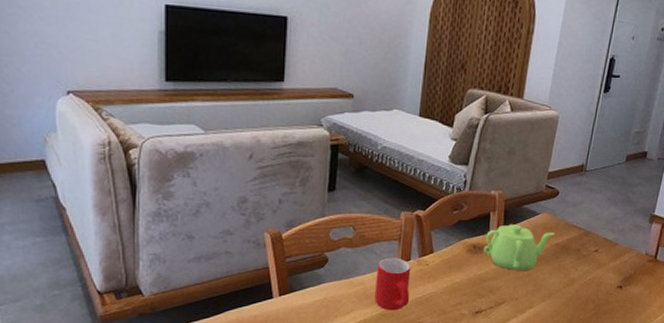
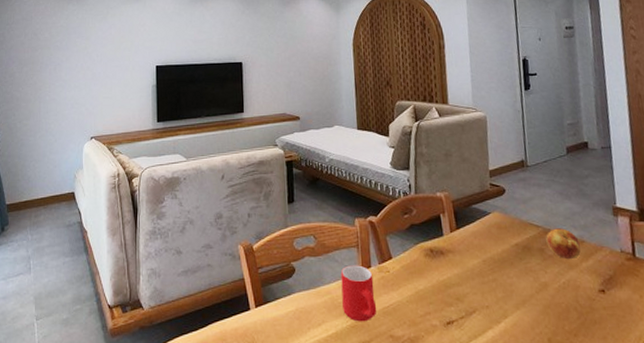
teapot: present [483,224,555,270] -> none [440,225,512,275]
fruit: none [584,231,613,260] -> present [546,228,581,260]

